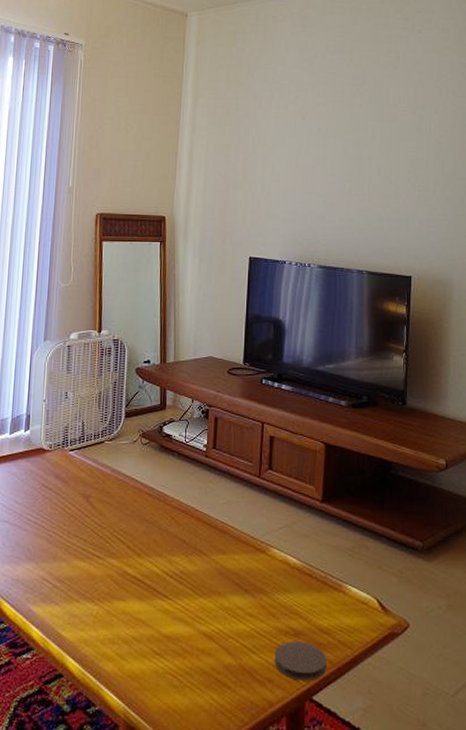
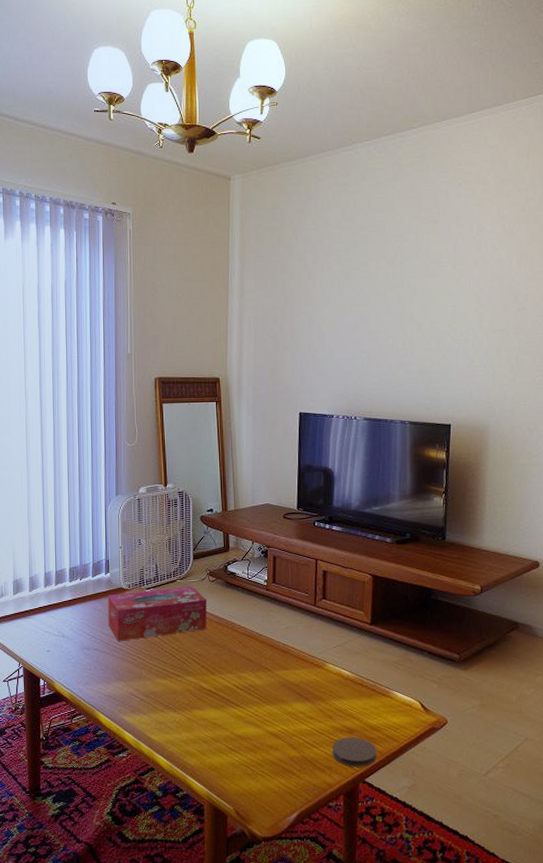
tissue box: none [23,449,137,513] -> present [108,587,207,641]

